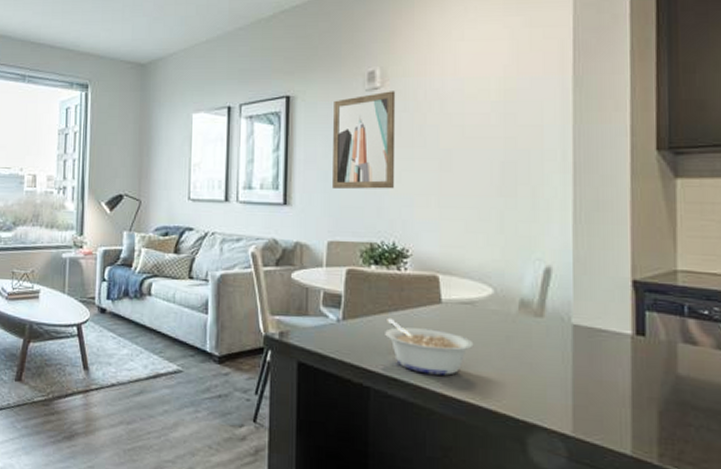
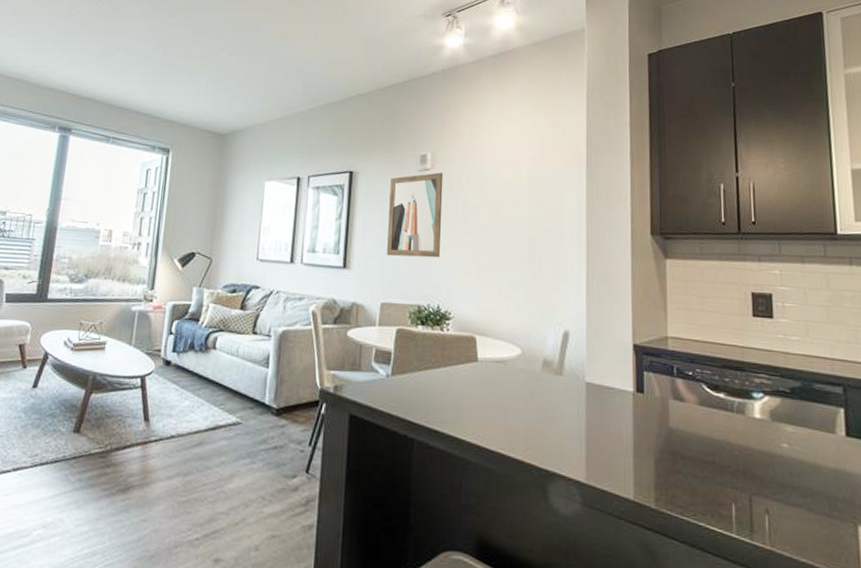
legume: present [385,317,474,376] -> none [428,374,504,428]

